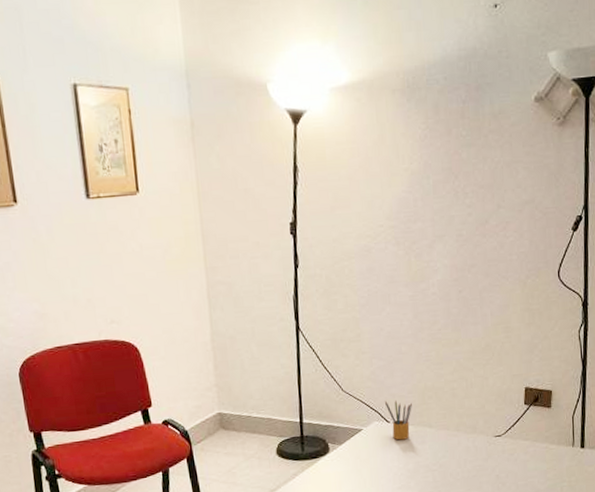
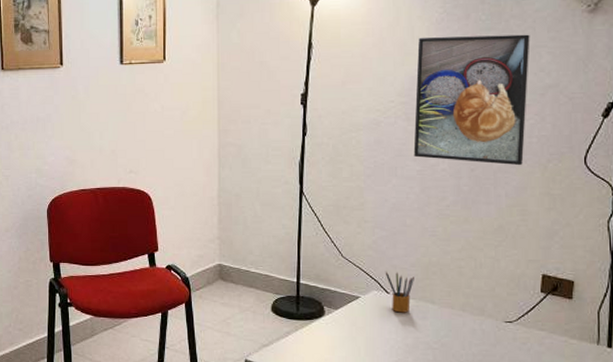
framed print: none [403,149,508,284] -> present [413,34,530,166]

